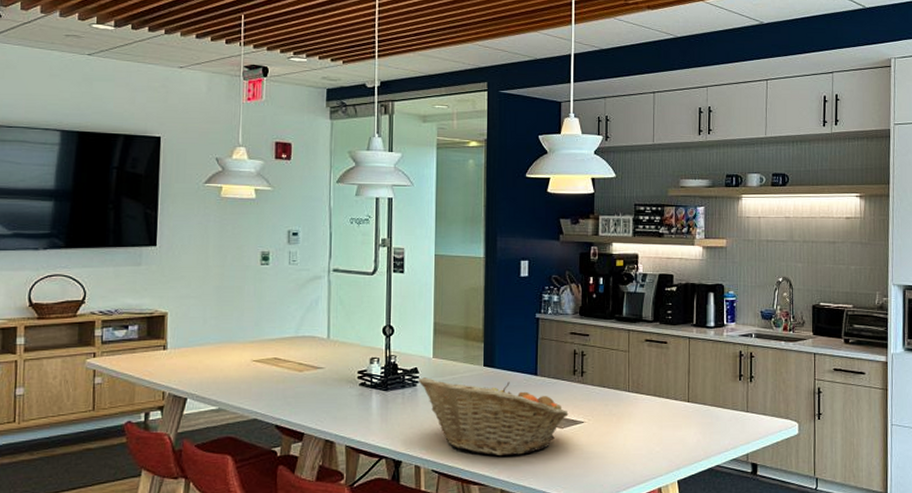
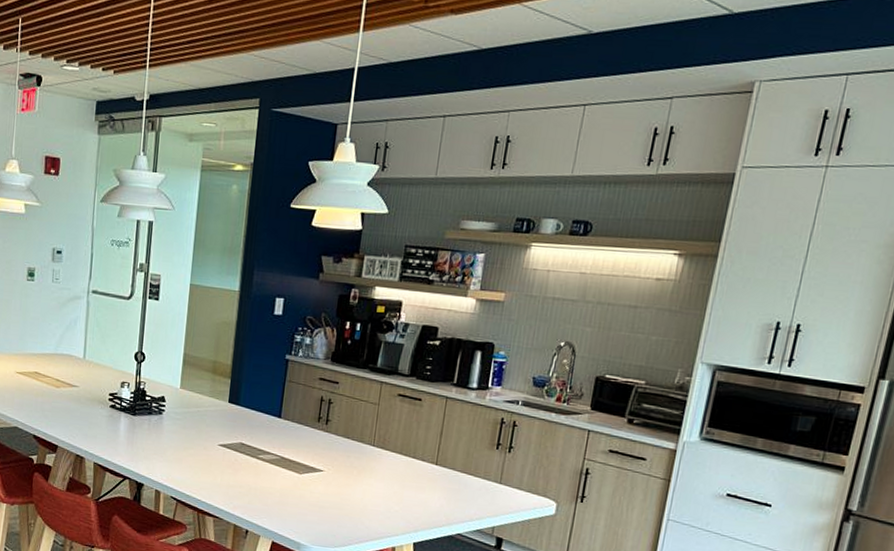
fruit basket: present [418,377,569,455] -> none [164,406,309,495]

